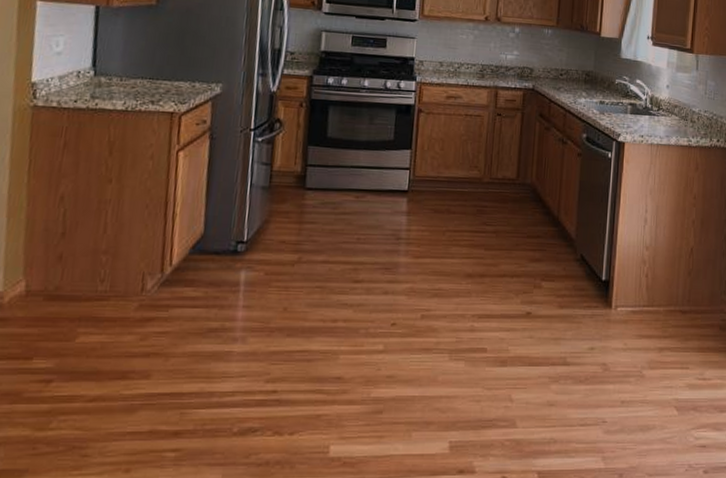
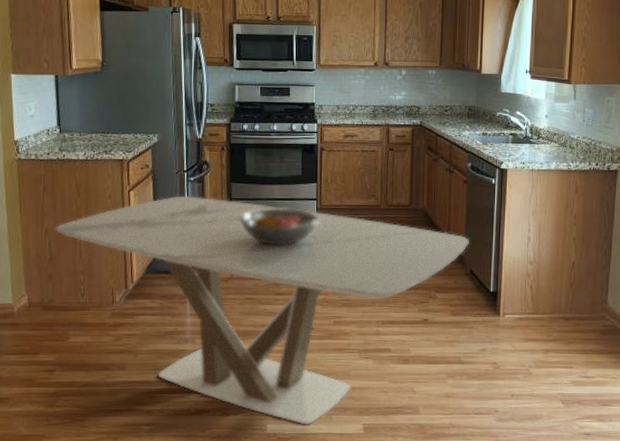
dining table: none [73,158,581,445] -> present [55,195,469,425]
fruit bowl: none [316,178,410,222] -> present [240,208,318,245]

